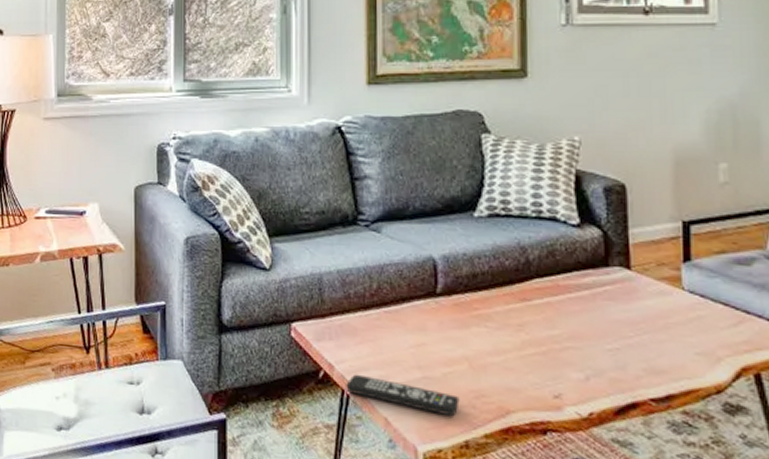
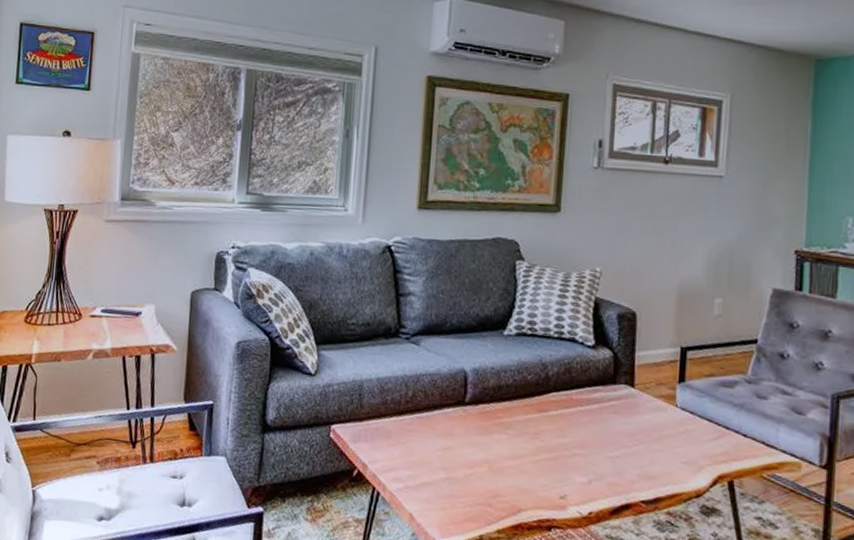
remote control: present [346,374,460,417] -> none [377,473,478,514]

